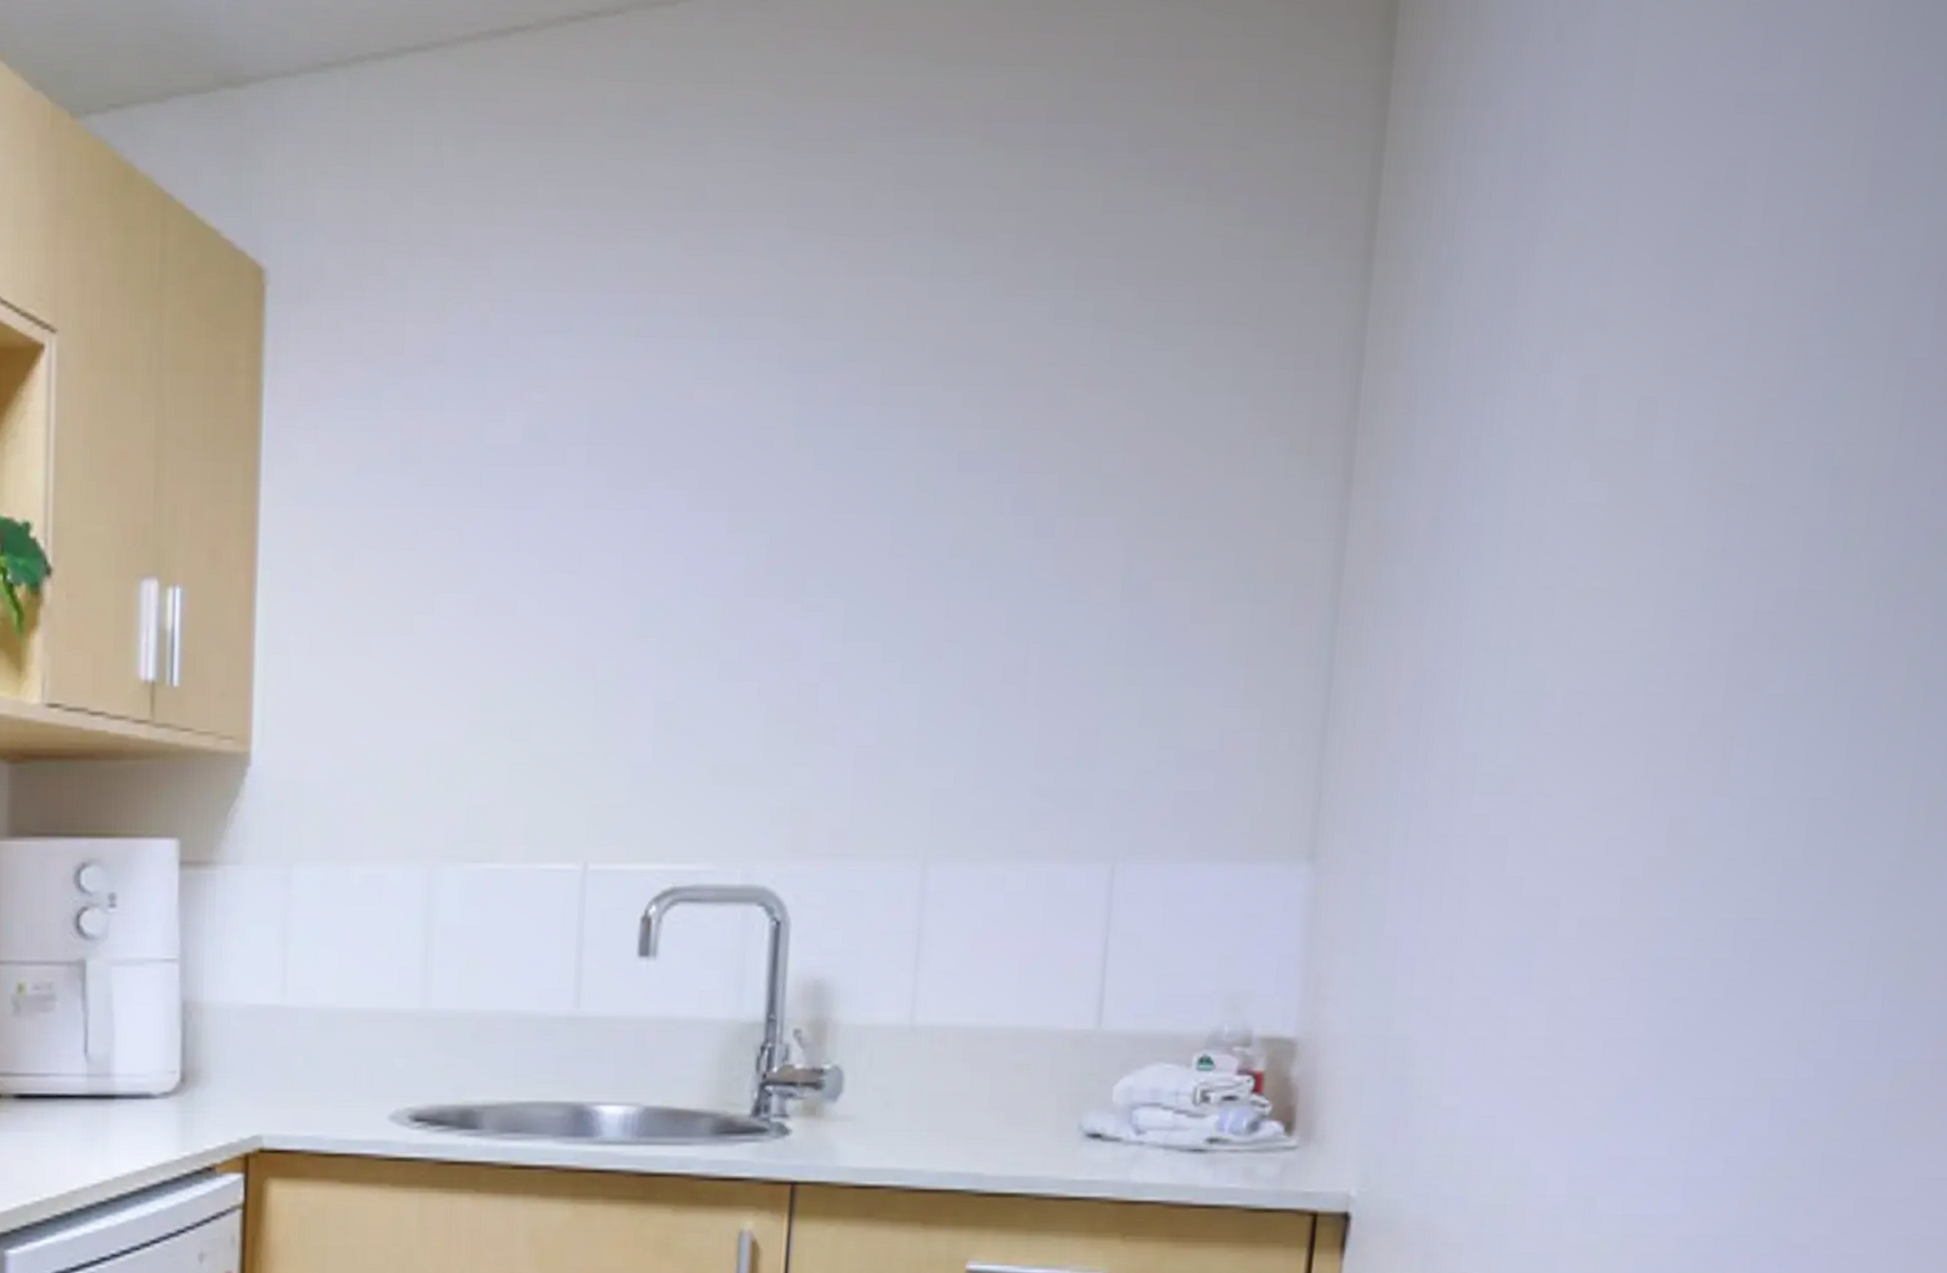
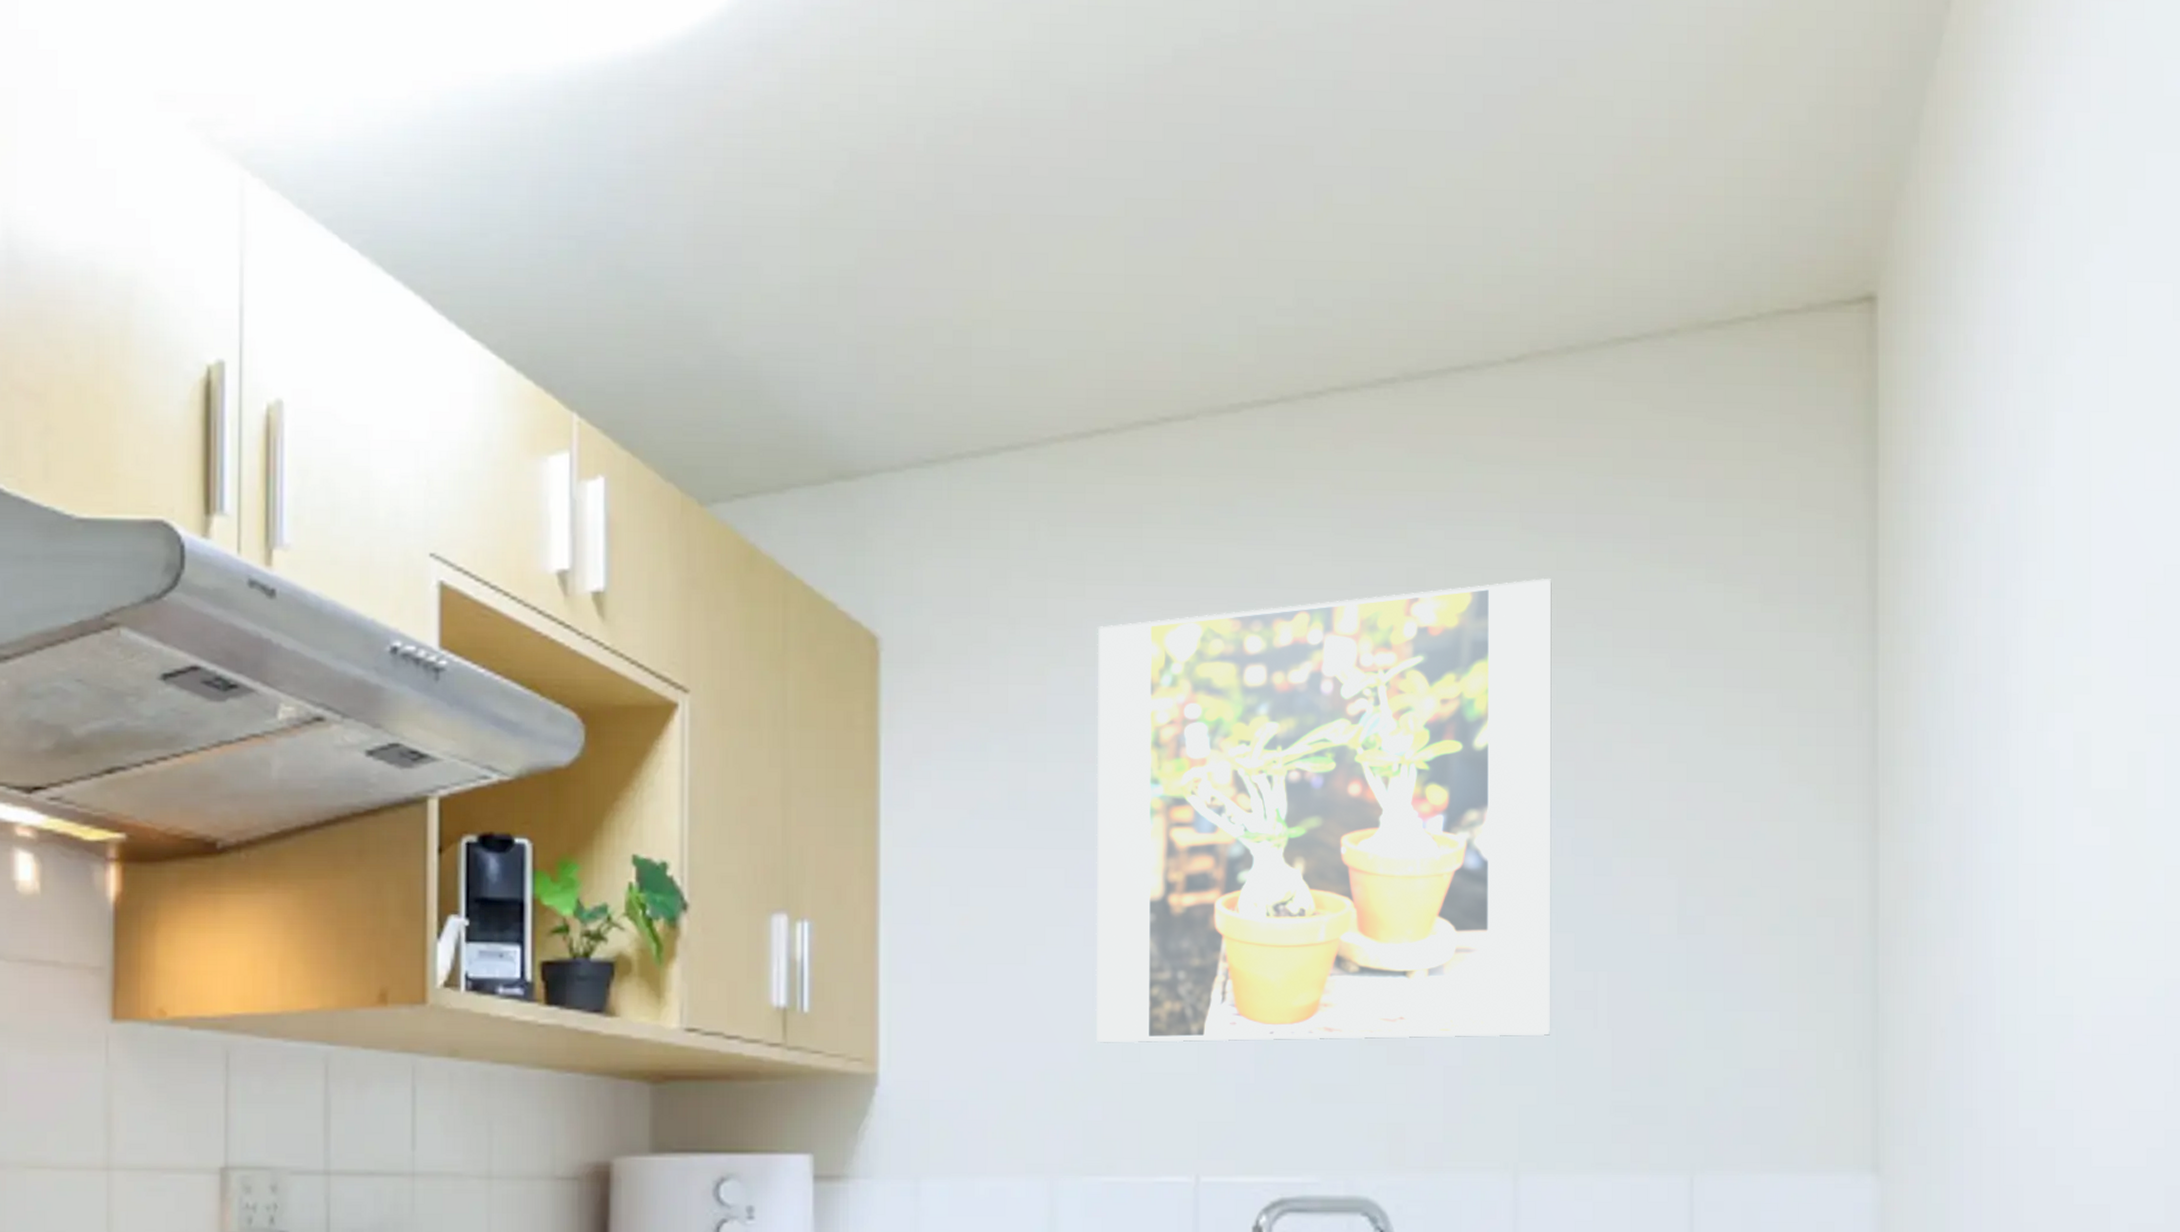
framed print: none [485,199,1014,721] -> present [1095,579,1552,1044]

